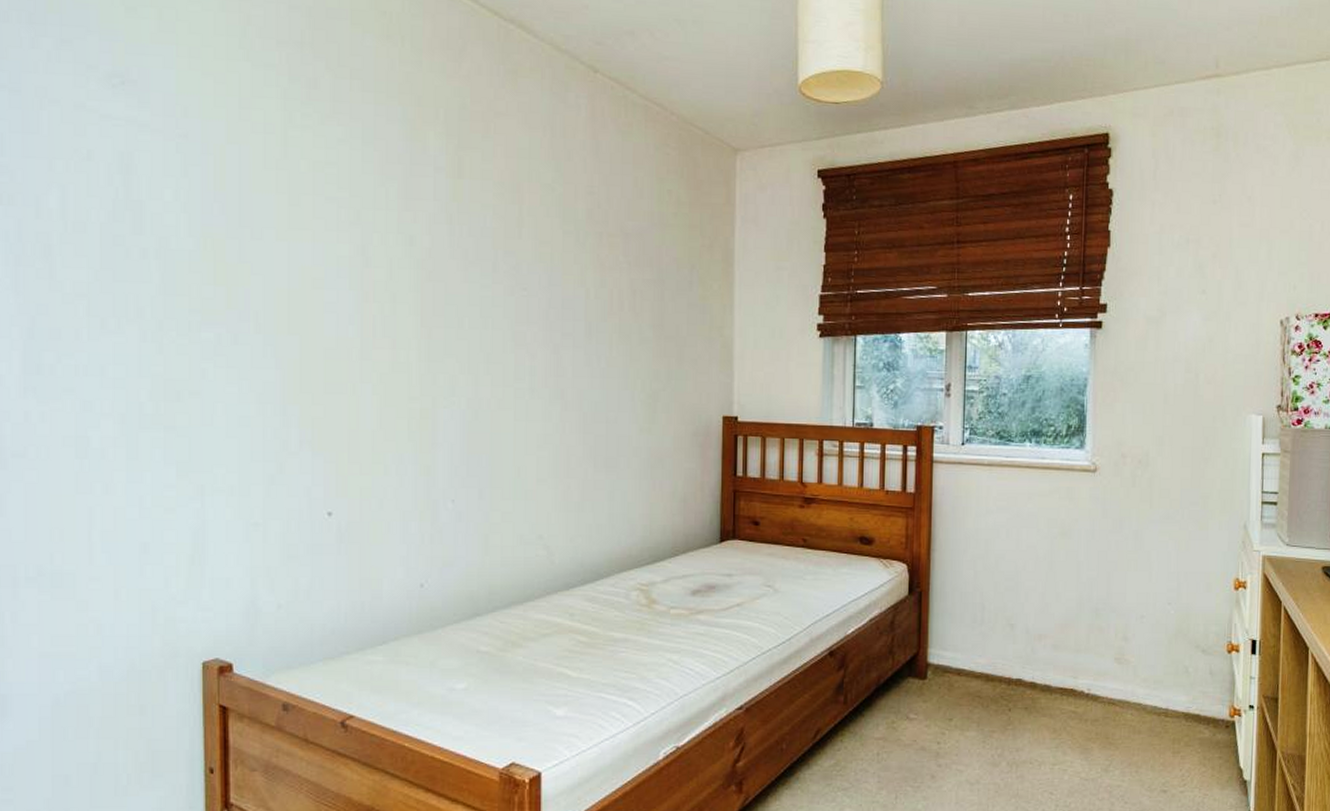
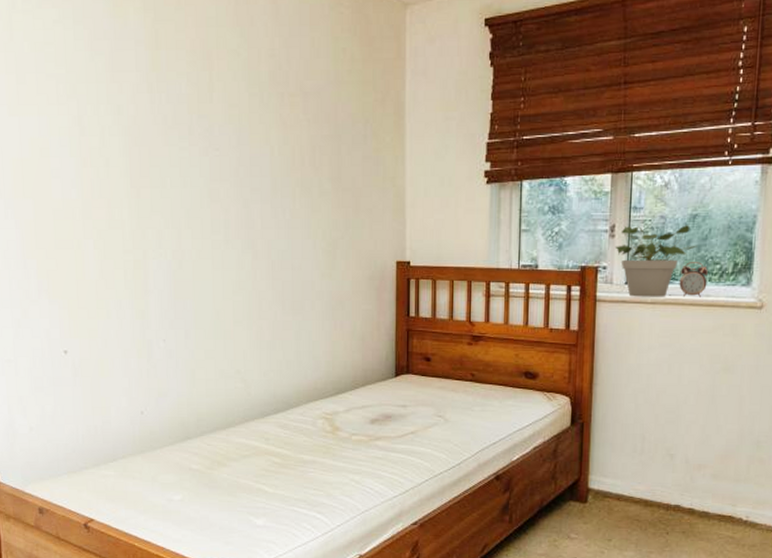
potted plant: none [950,384,1032,459] -> present [615,225,697,297]
alarm clock: none [1015,423,1044,460] -> present [679,262,709,297]

